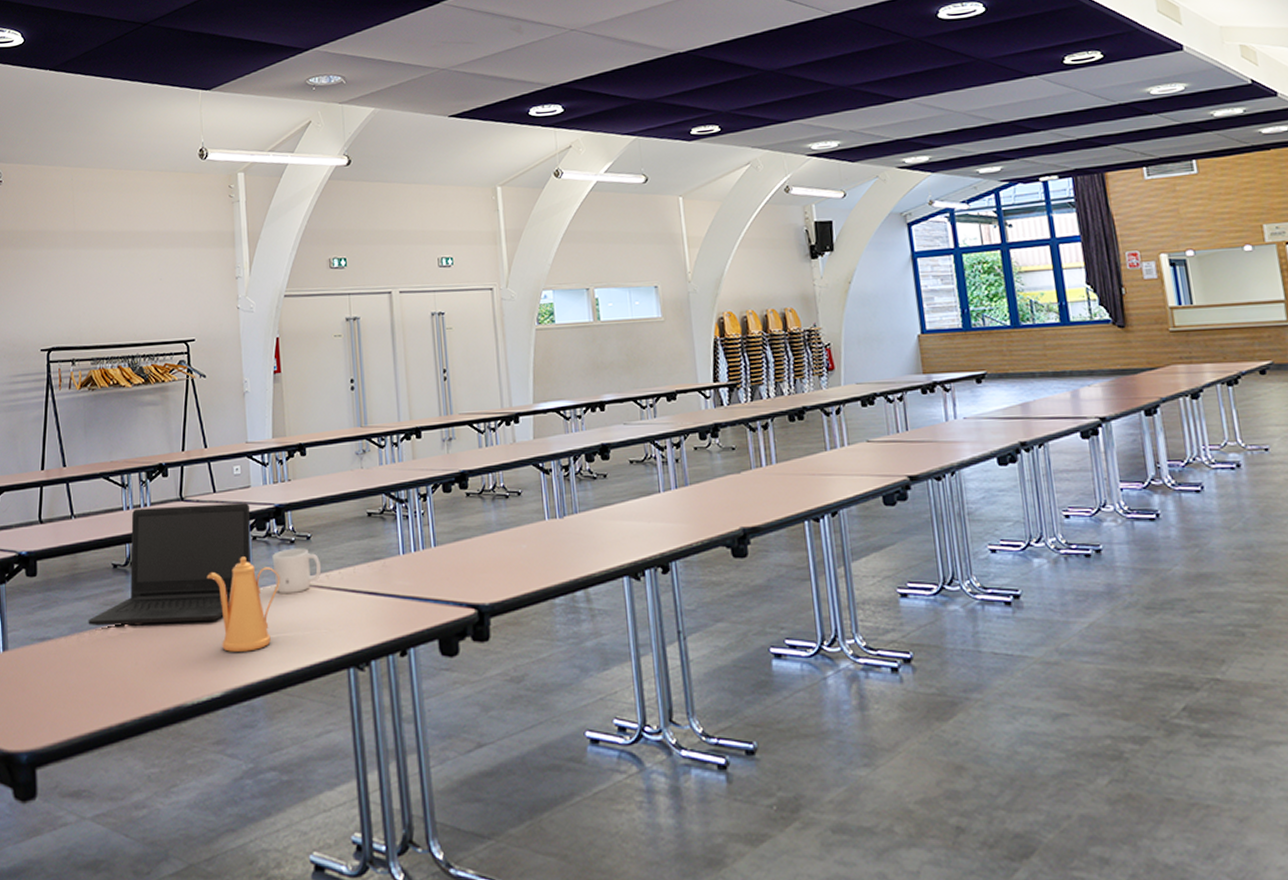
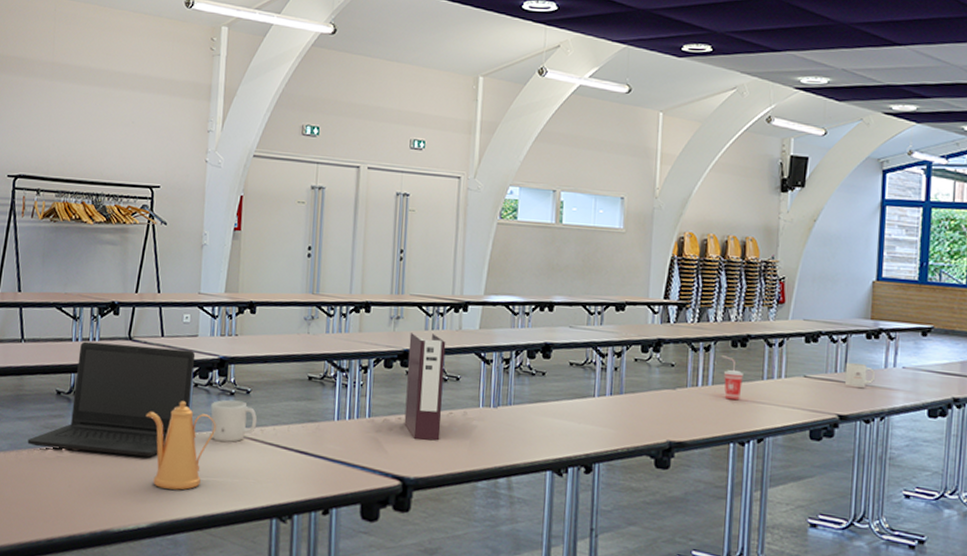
binder: none [464,450,510,564] -> present [404,333,446,441]
beverage cup: none [780,431,807,476] -> present [721,355,744,401]
mug: none [906,419,939,446] -> present [844,362,876,389]

